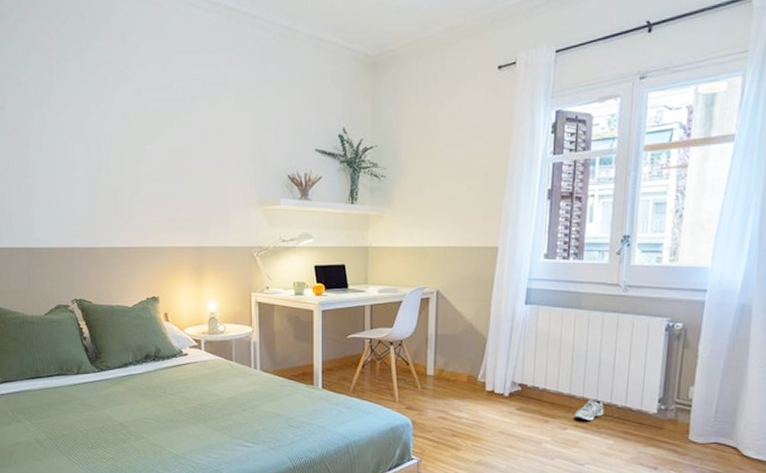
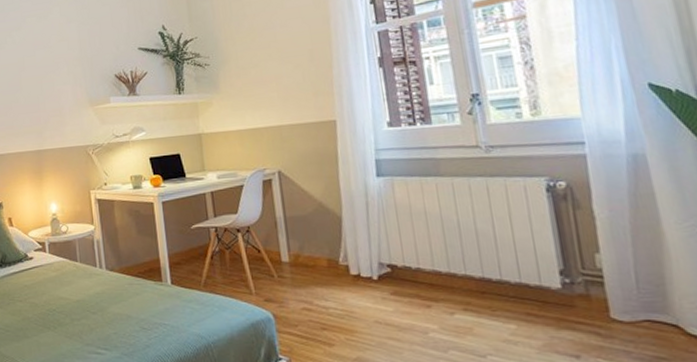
sneaker: present [574,399,604,421] -> none [460,276,496,302]

